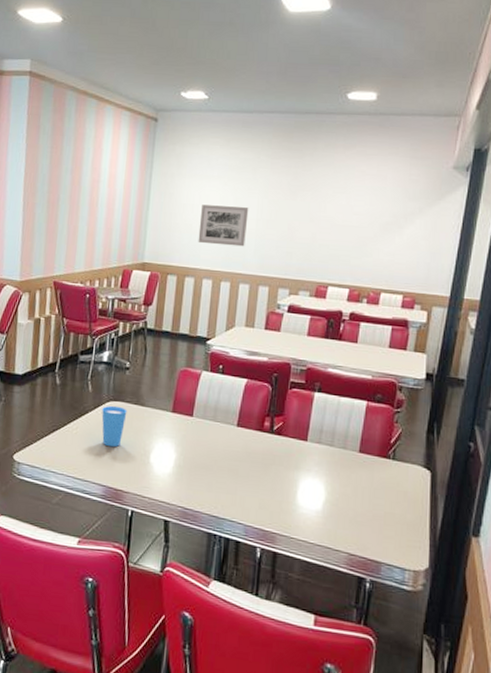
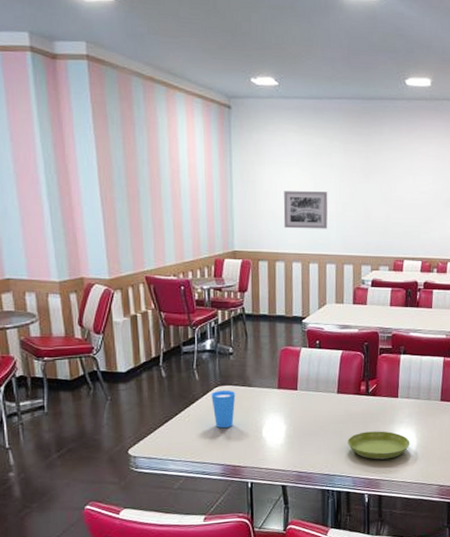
saucer: none [243,474,317,512] -> present [348,431,410,460]

